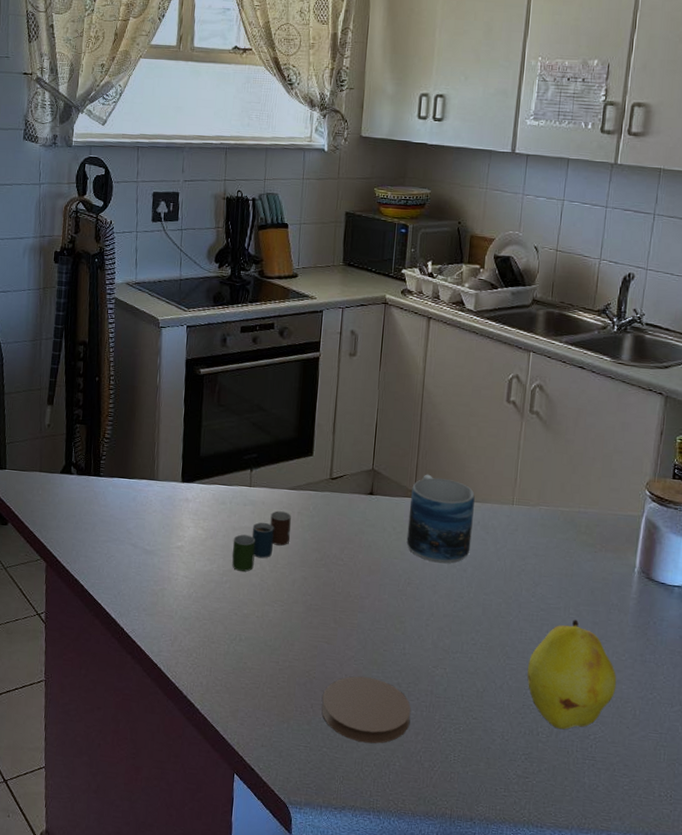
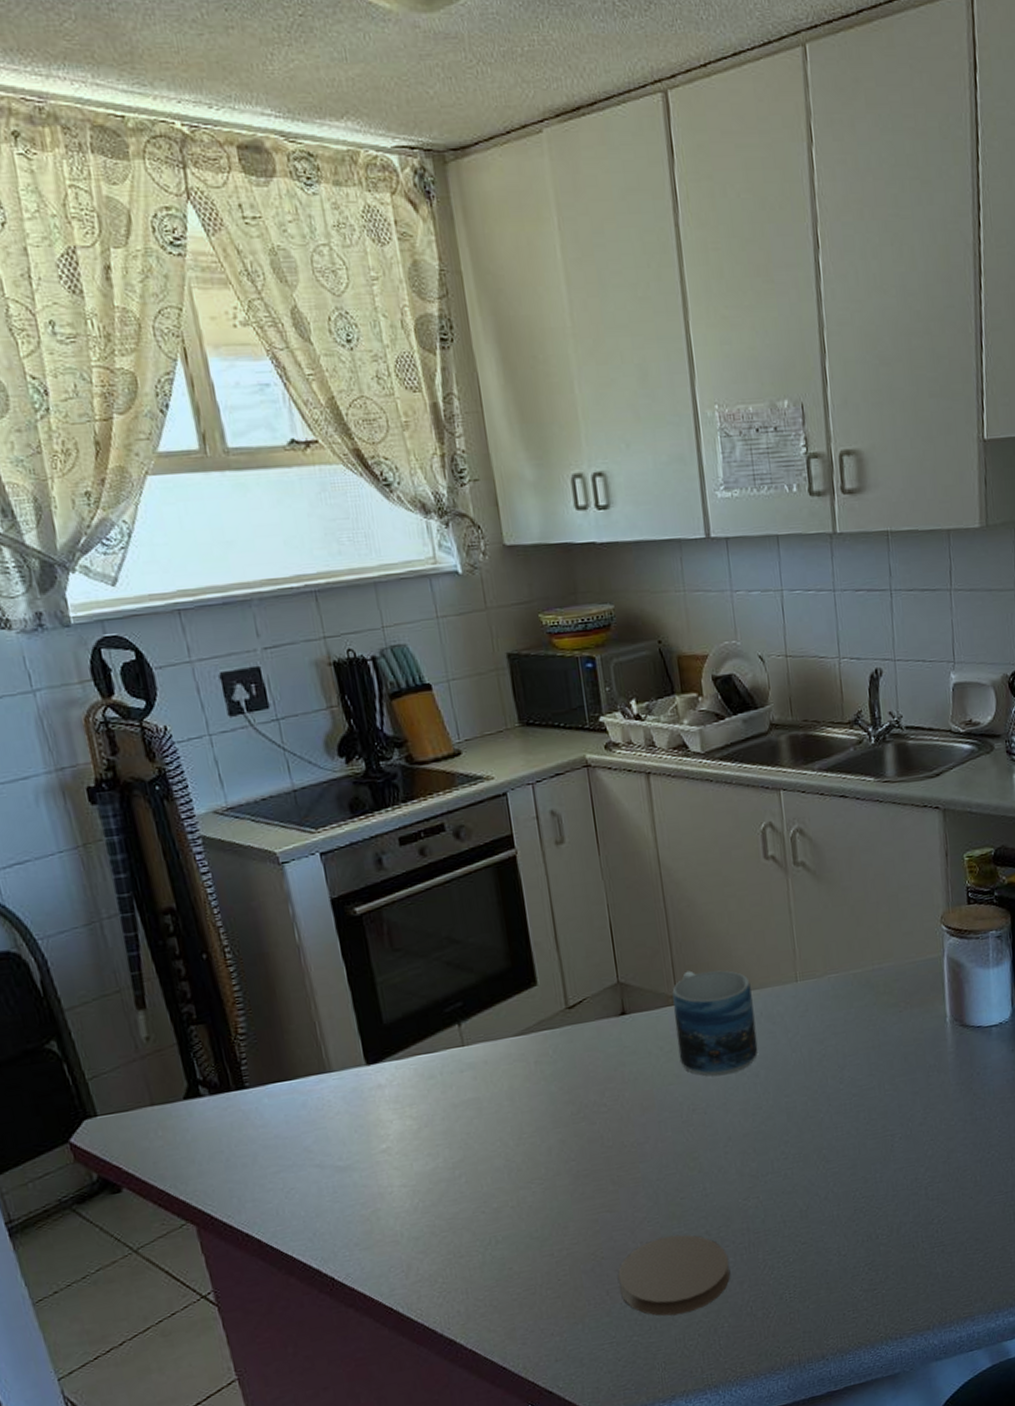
cup: present [232,511,291,572] -> none [456,1065,532,1158]
fruit: present [527,619,617,730] -> none [851,1095,952,1224]

